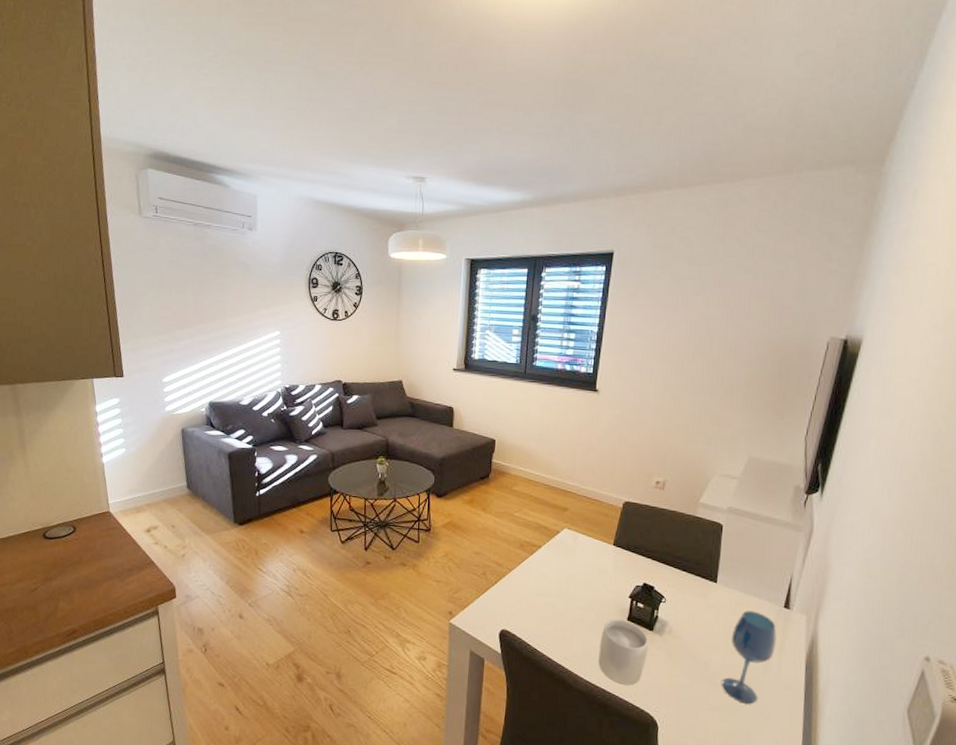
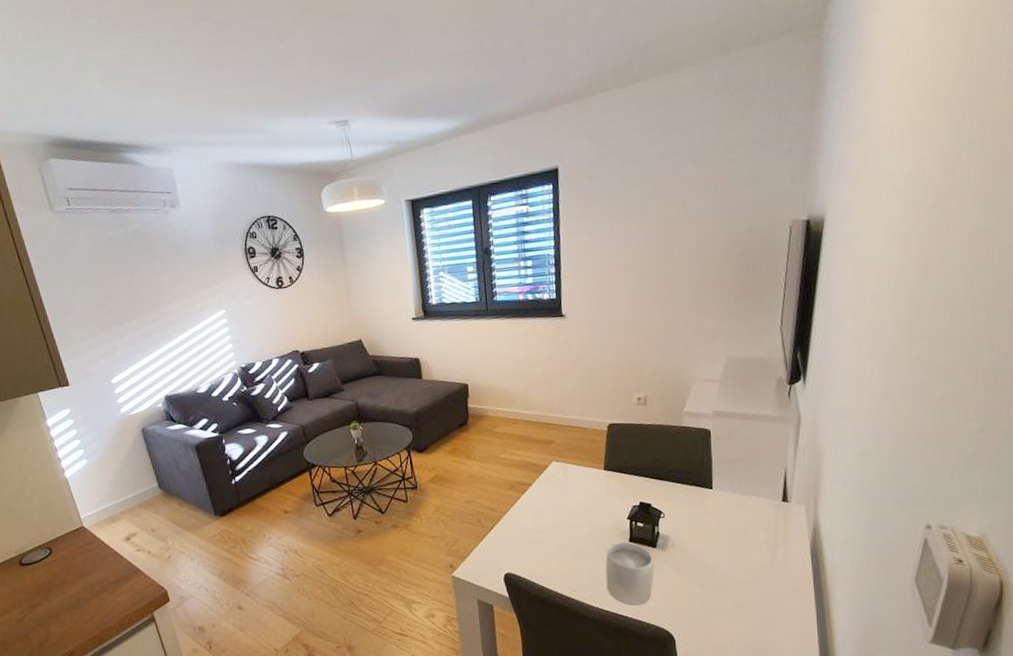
wineglass: present [722,610,777,704] -> none [731,510,779,601]

